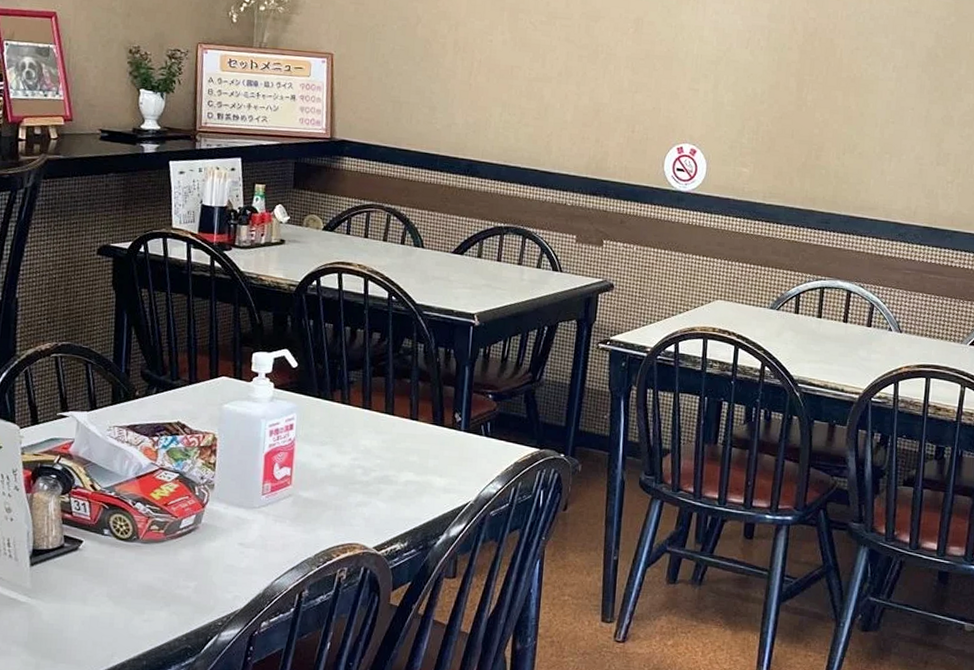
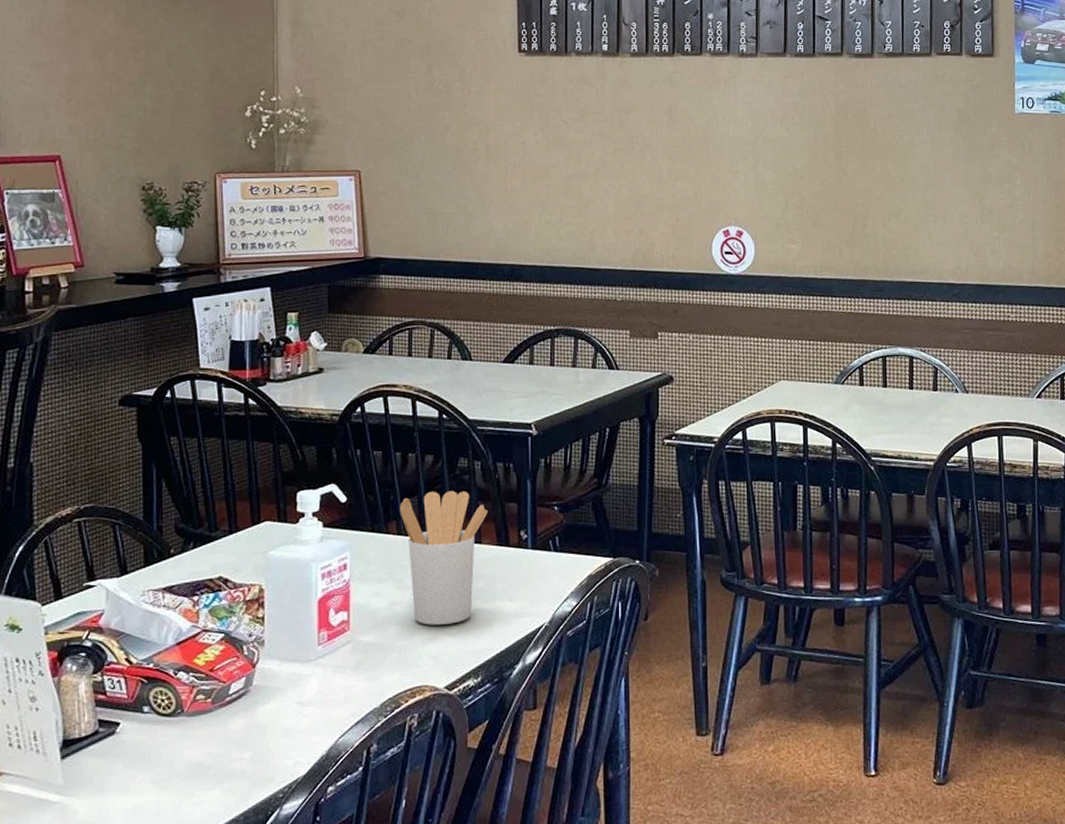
utensil holder: none [345,366,426,491] -> present [399,490,487,625]

